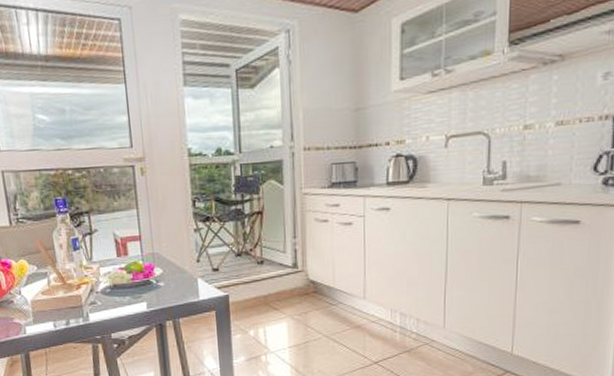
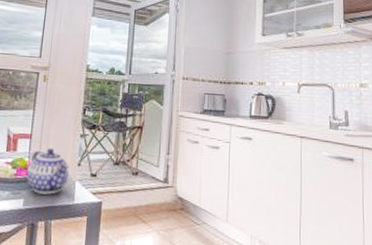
teapot: none [143,248,189,295] -> present [26,148,70,195]

